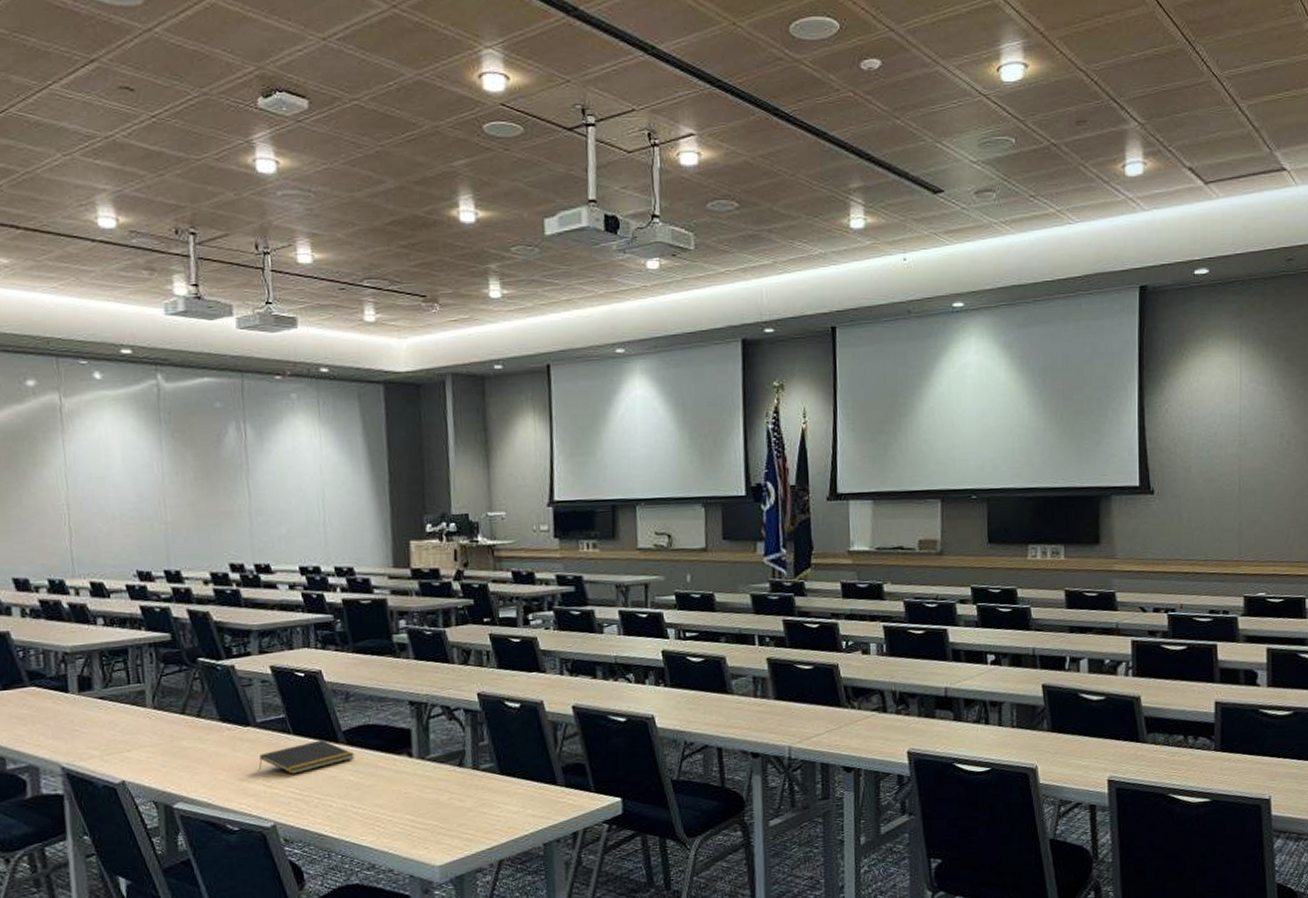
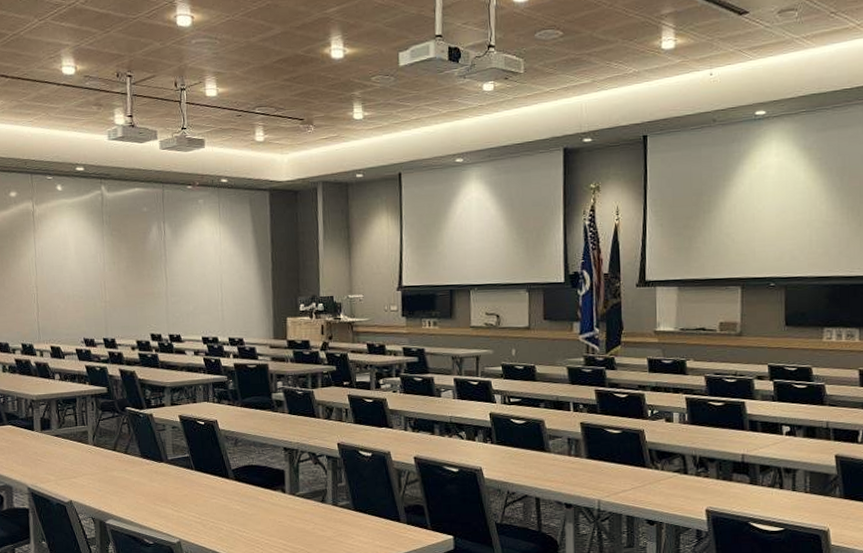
notepad: present [258,740,355,774] -> none [168,476,241,502]

